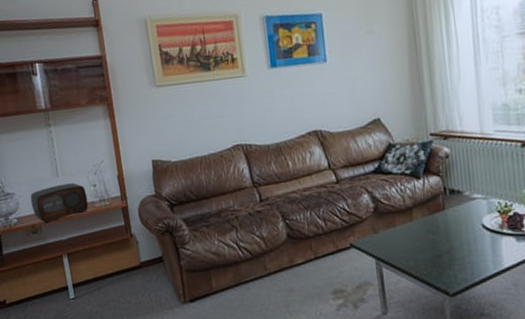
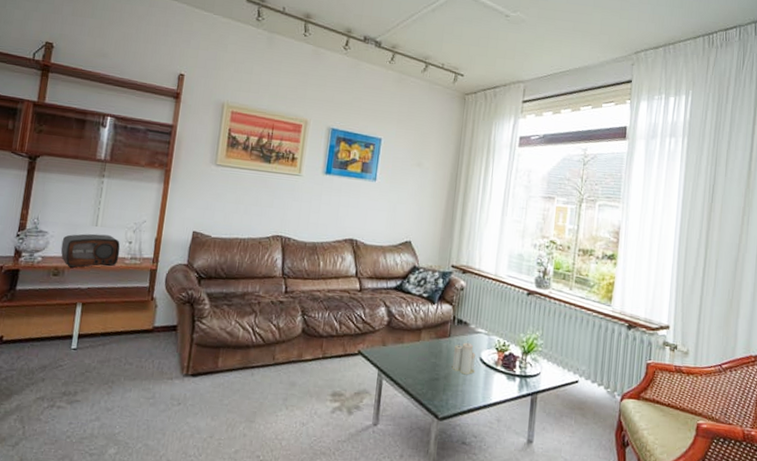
candle: none [452,210,480,246] -> present [451,341,476,375]

